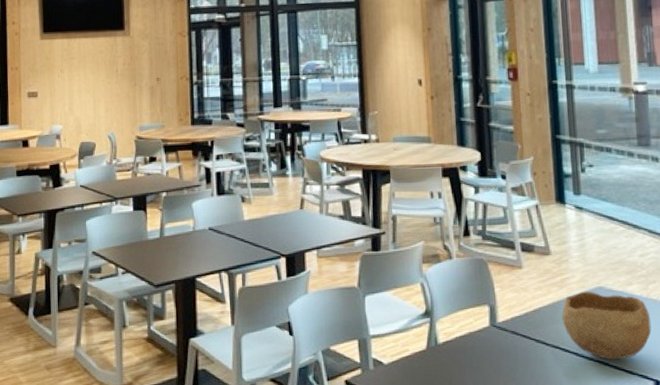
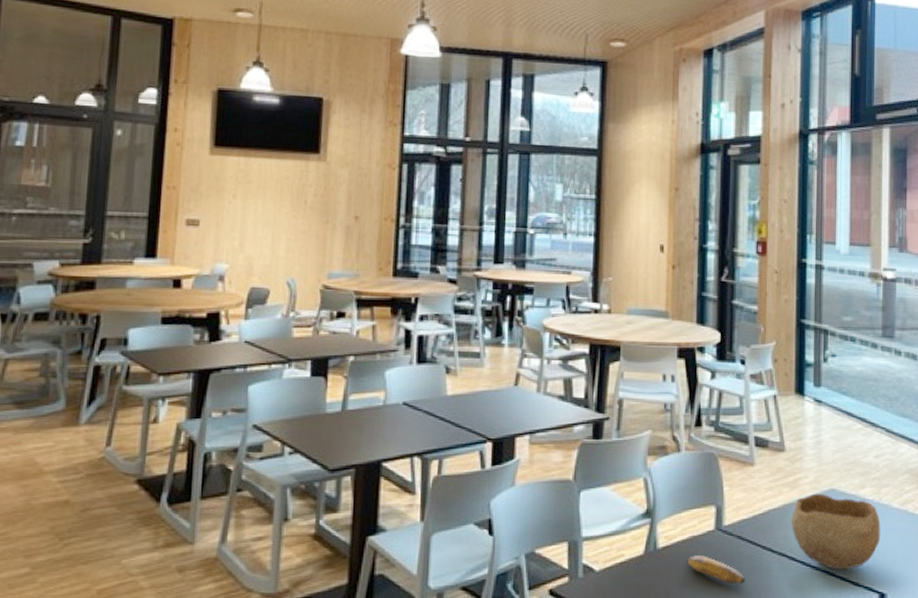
banana: none [467,349,522,374] -> present [688,555,745,584]

